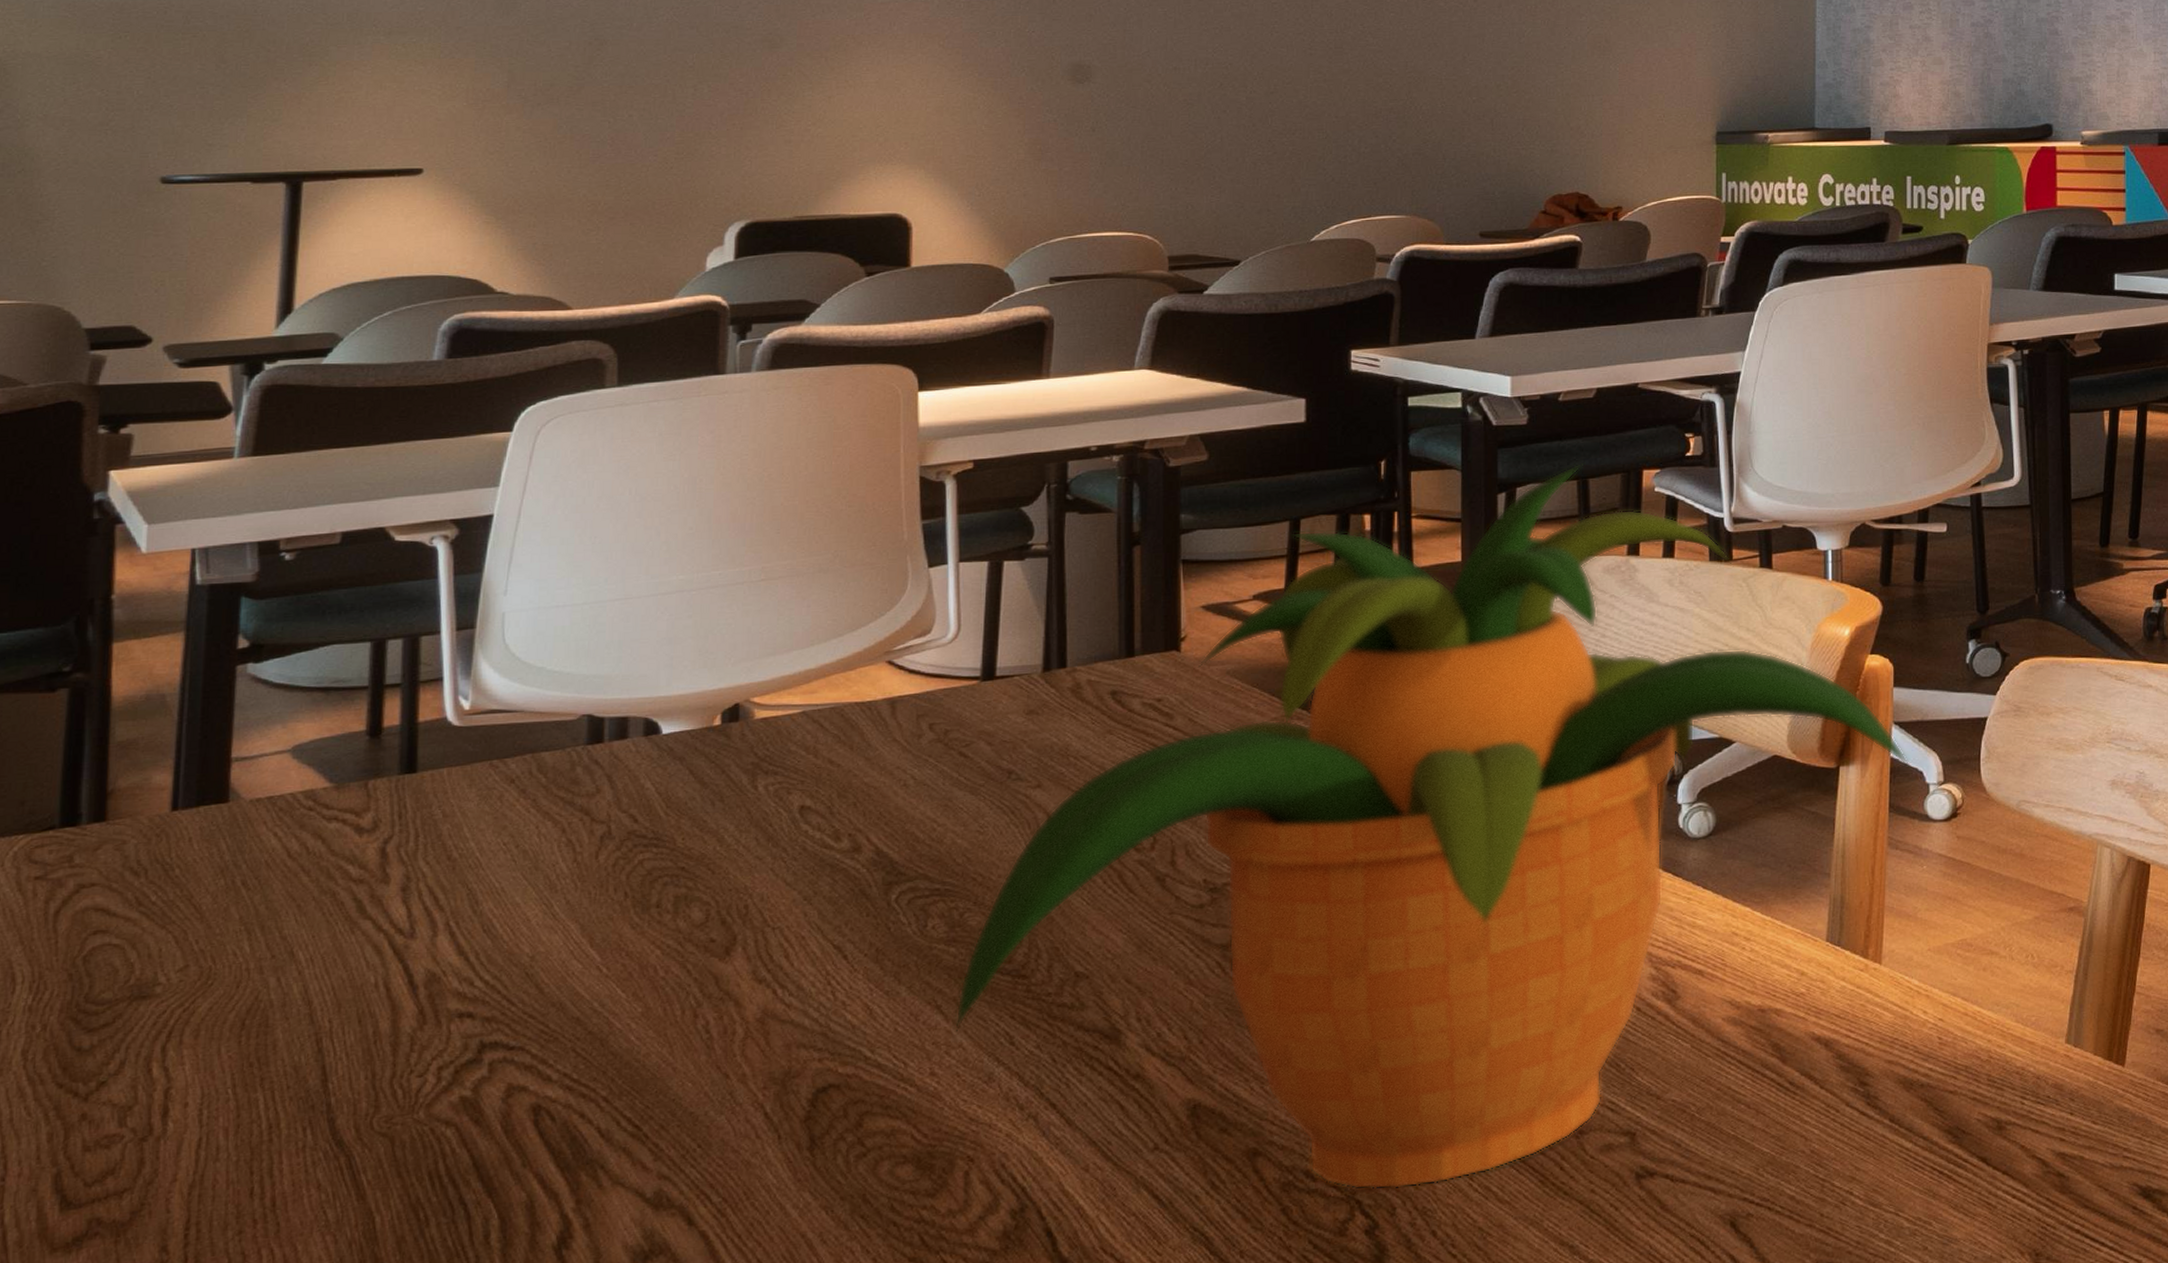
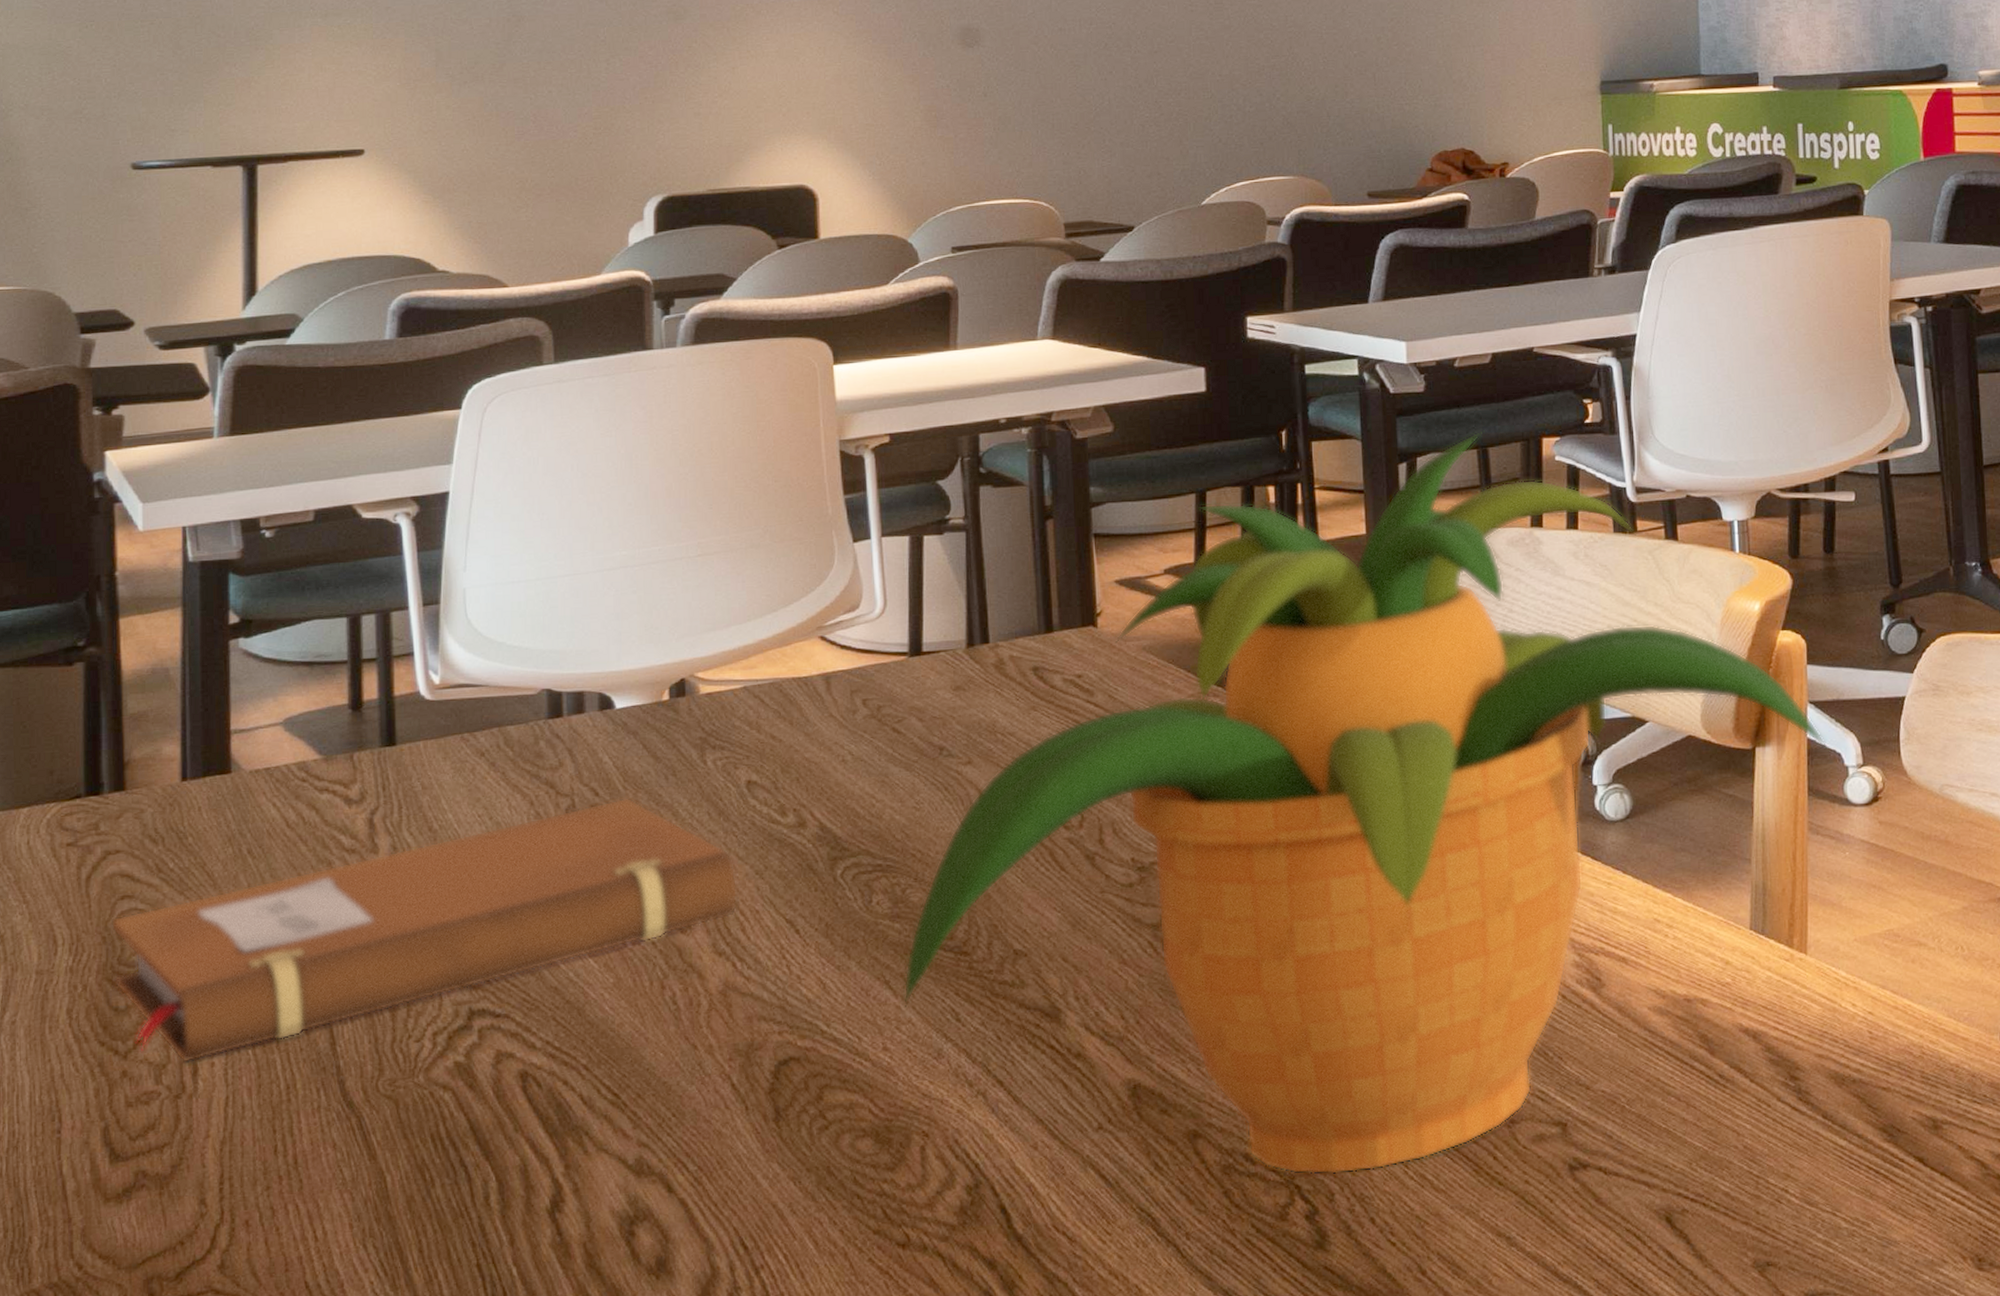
notebook: none [79,823,784,1105] -> present [111,796,738,1064]

